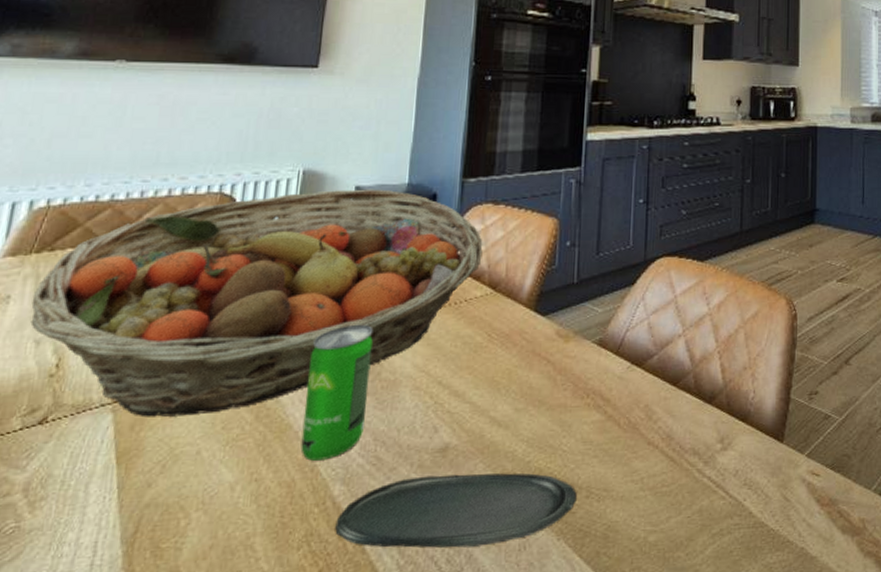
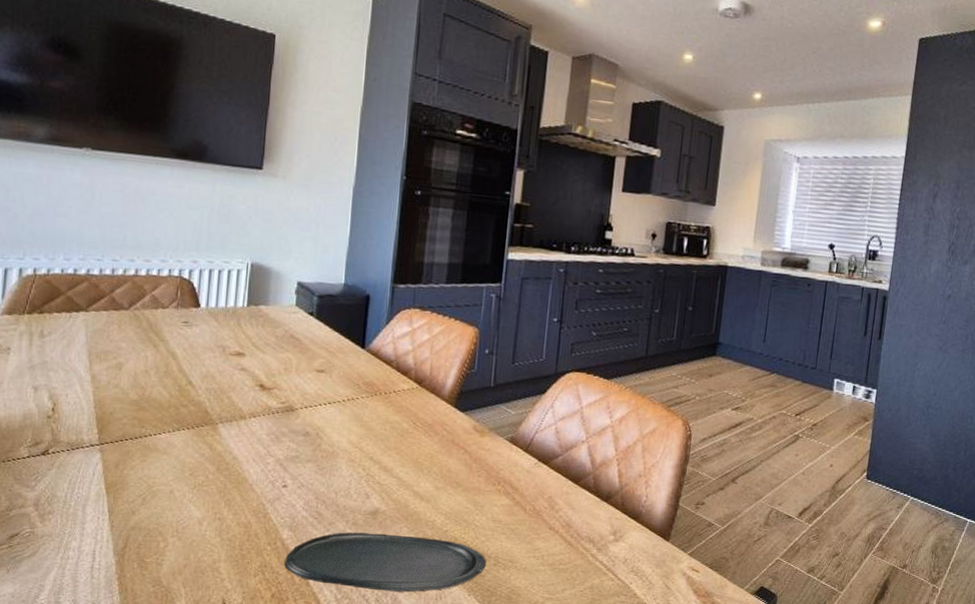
fruit basket: present [30,189,483,417] -> none [28,283,411,462]
beverage can: present [300,324,373,461] -> none [255,402,314,510]

